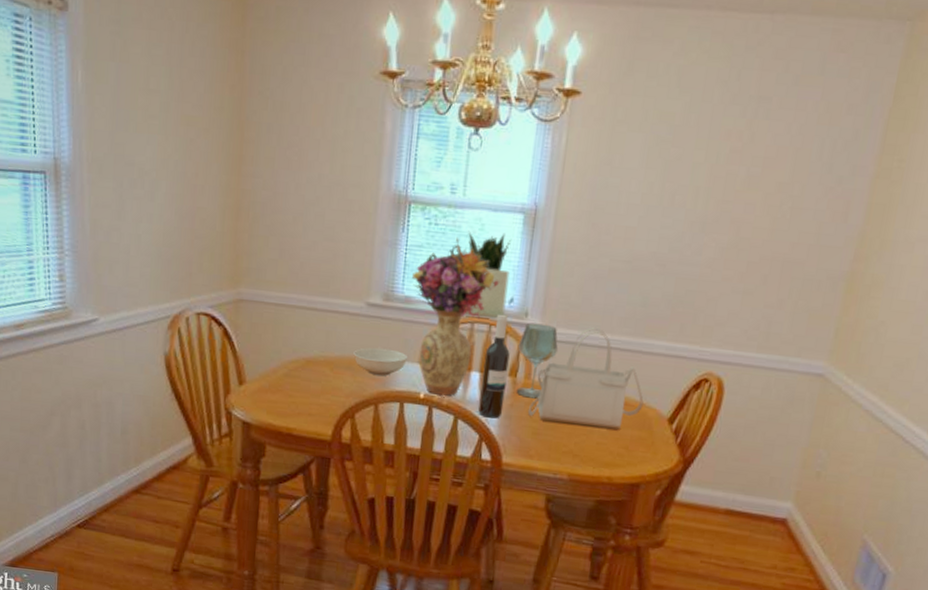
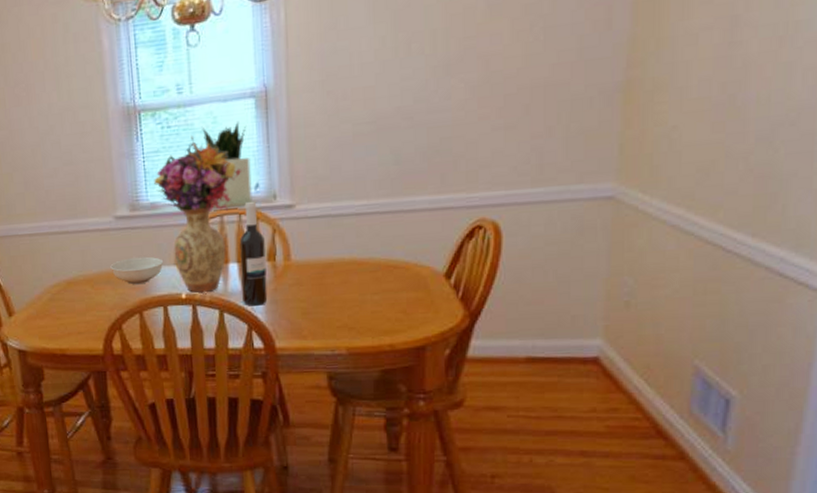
wine glass: present [516,323,559,399] -> none [272,202,314,279]
handbag: present [527,327,644,430] -> none [293,196,415,299]

